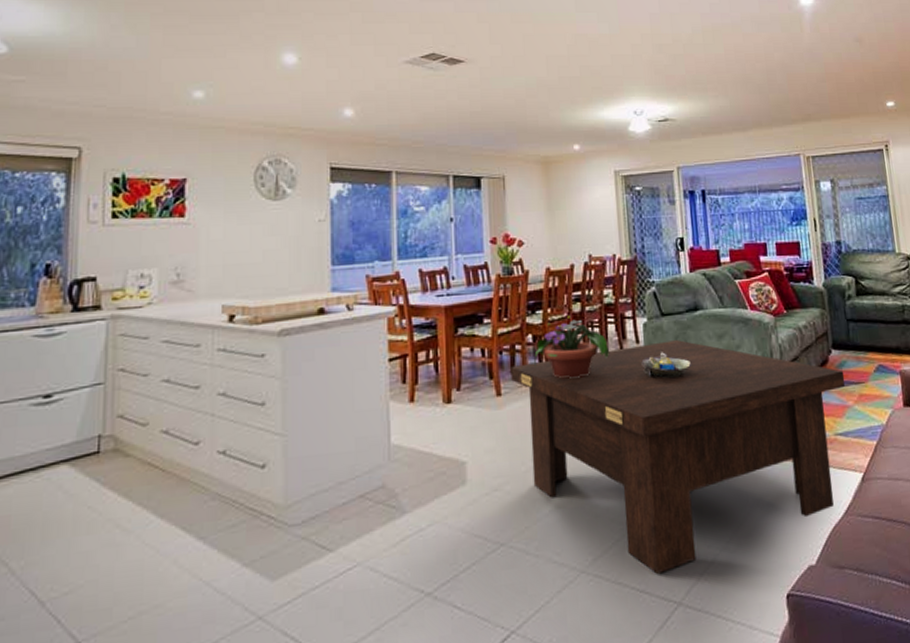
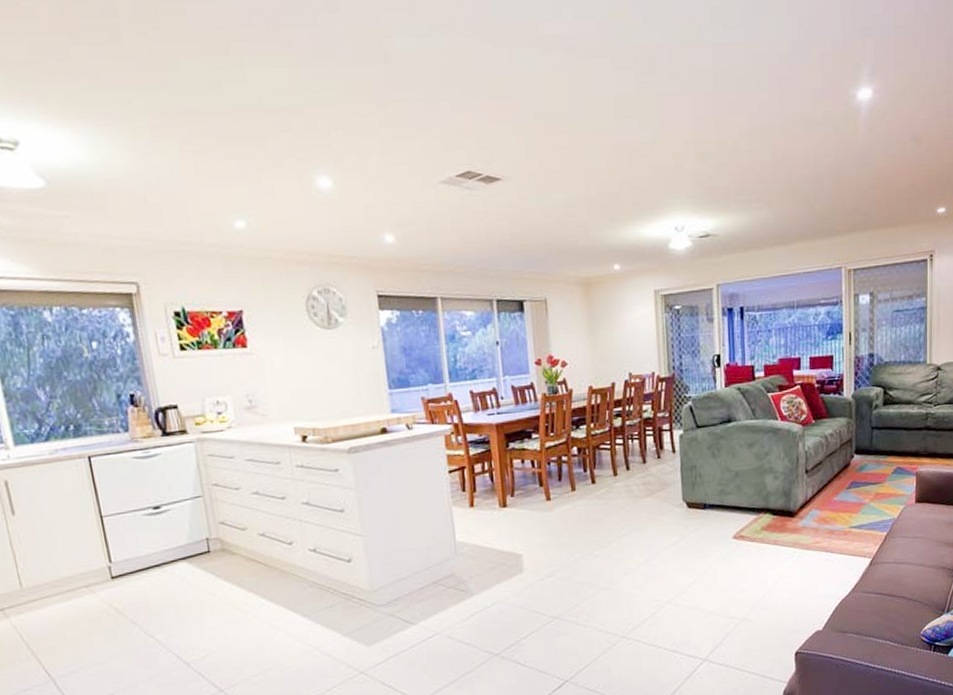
coffee table: present [511,340,846,574] -> none [558,449,864,638]
potted flower: present [534,315,610,379] -> none [579,429,648,485]
decorative bowl: present [641,352,692,377] -> none [677,460,724,481]

